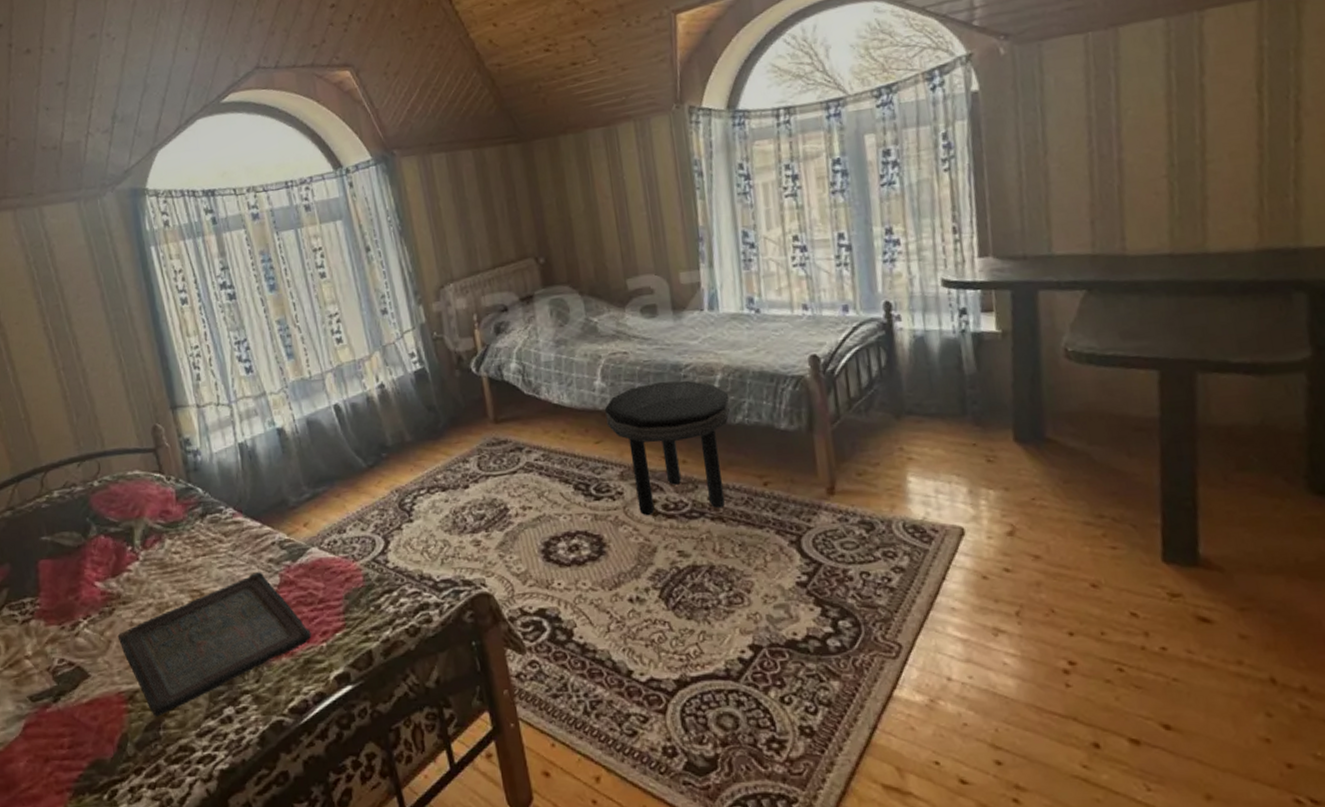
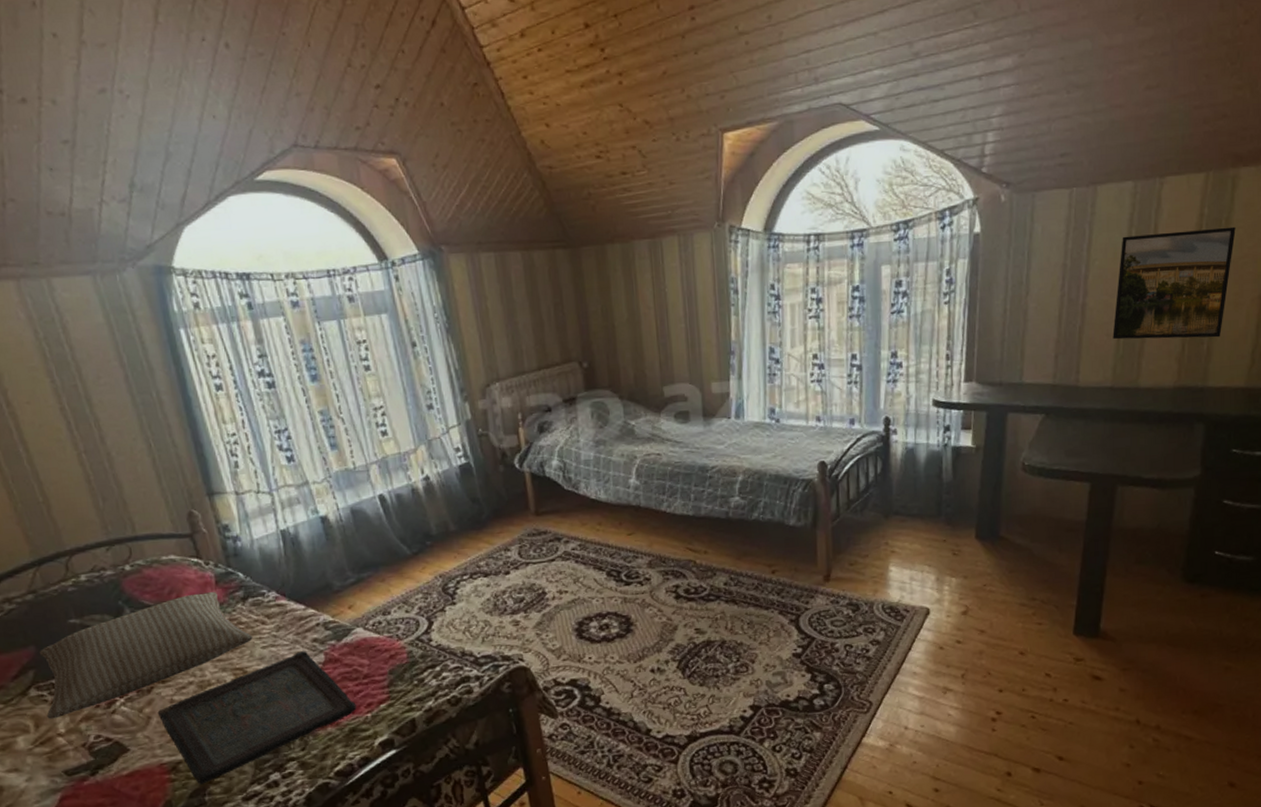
pillow: none [13,508,210,640] -> present [39,592,253,719]
side table: present [605,380,731,516] -> none [638,480,749,599]
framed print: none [1158,57,1312,198] -> present [1112,226,1236,340]

